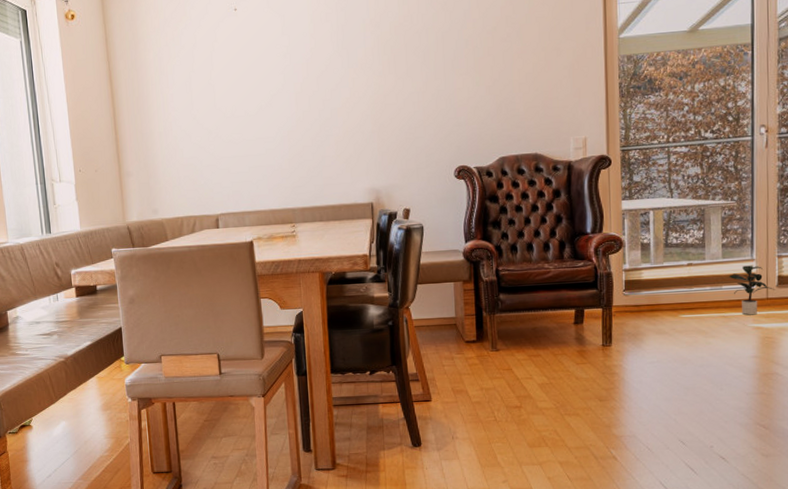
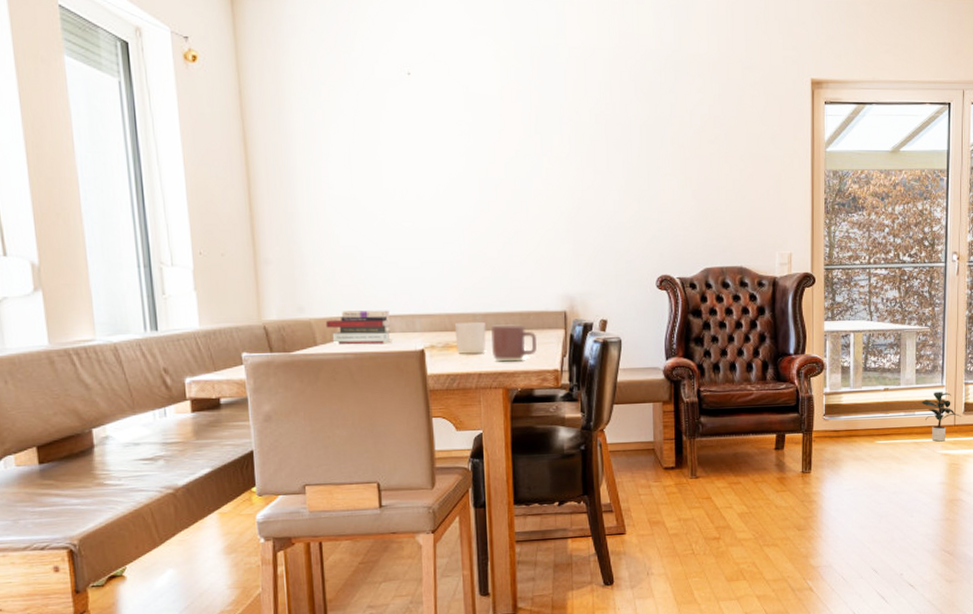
books: none [174,209,227,240] -> present [325,310,392,345]
mug: none [277,215,304,244] -> present [454,321,486,354]
mug: none [308,216,348,249] -> present [491,324,537,362]

